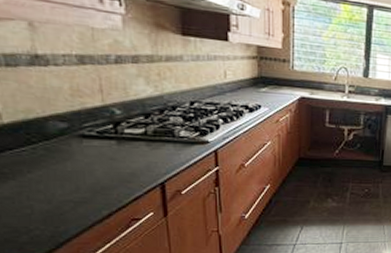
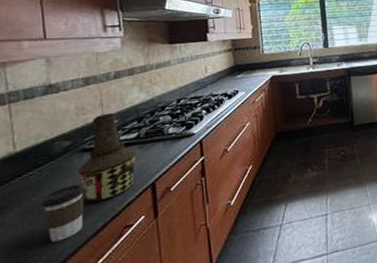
coffee cup: none [39,169,87,221] -> present [42,184,84,243]
bottle: none [77,100,144,191] -> present [77,112,137,203]

